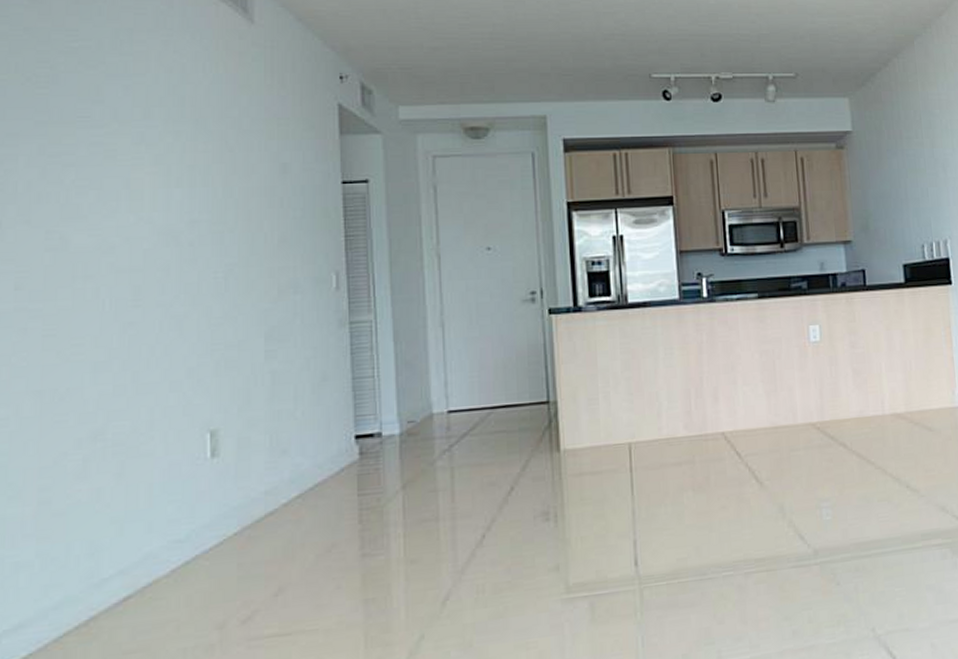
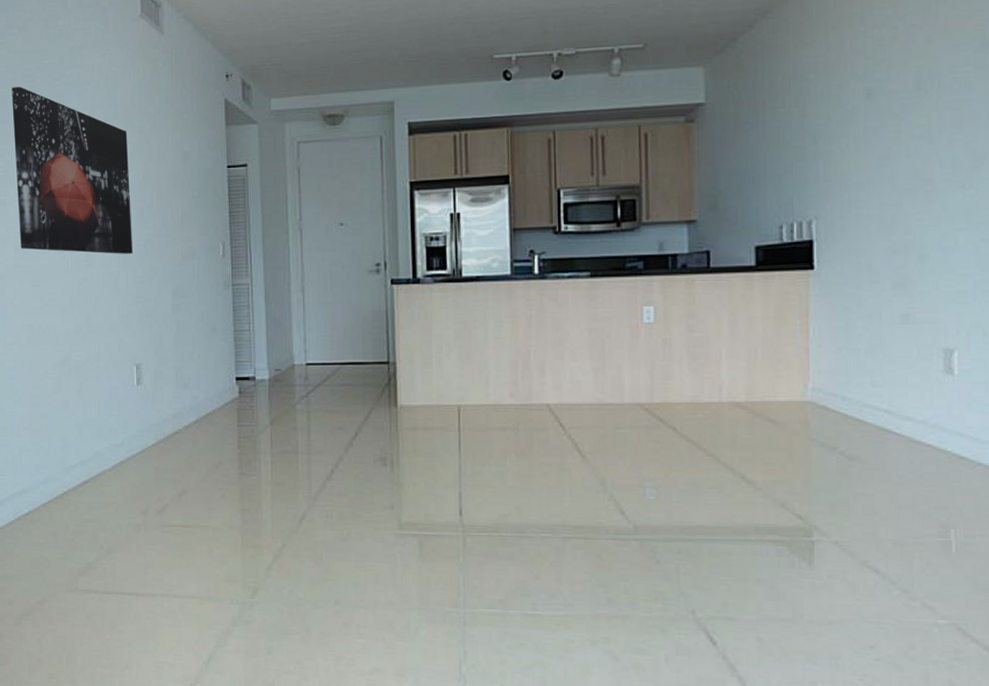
wall art: none [16,73,208,291] -> present [11,86,133,254]

